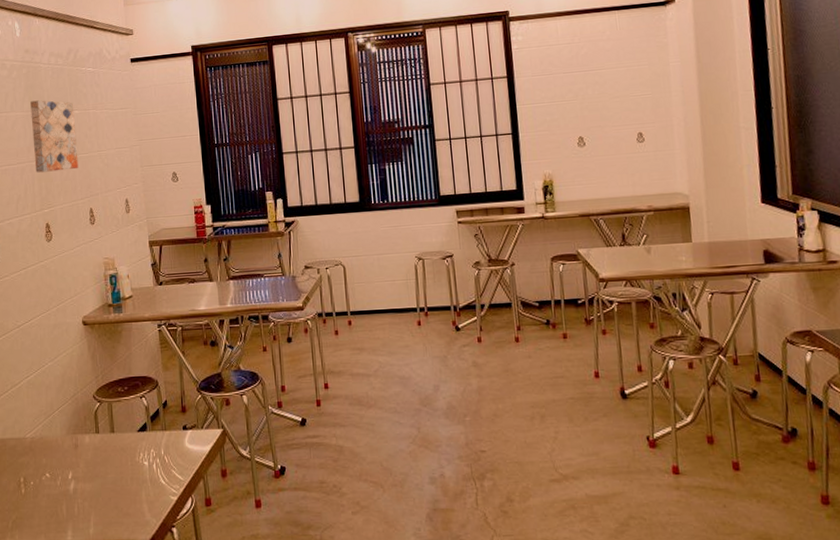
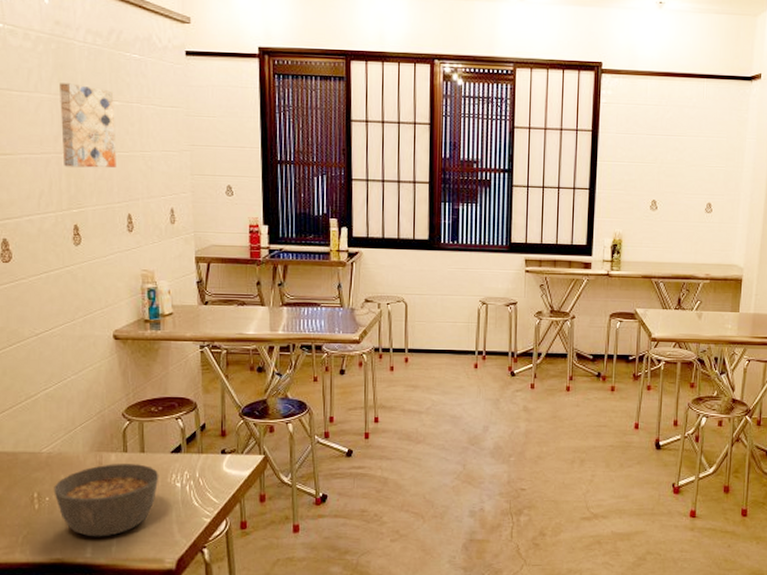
soup bowl: none [37,444,129,520] -> present [54,464,159,537]

